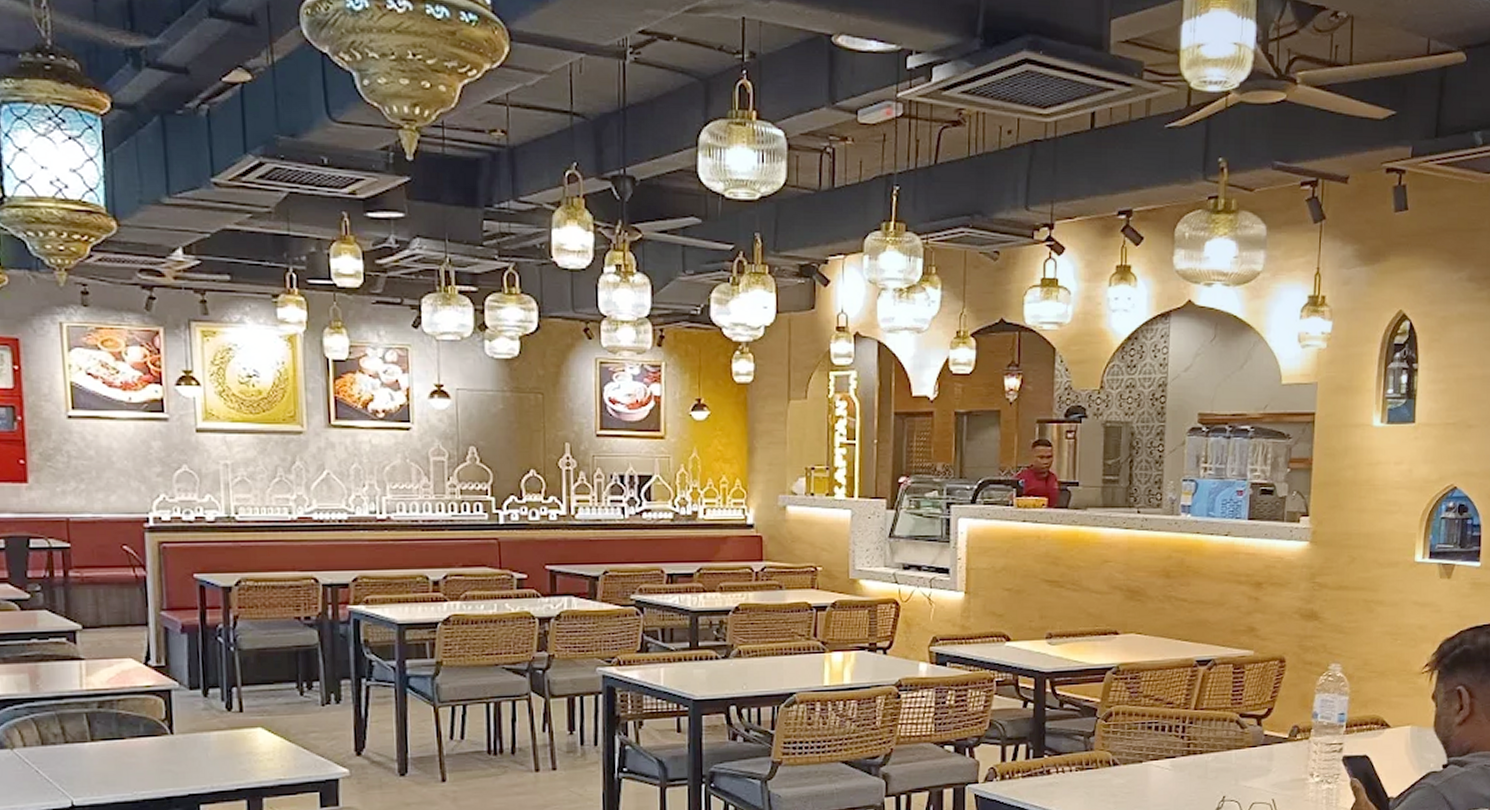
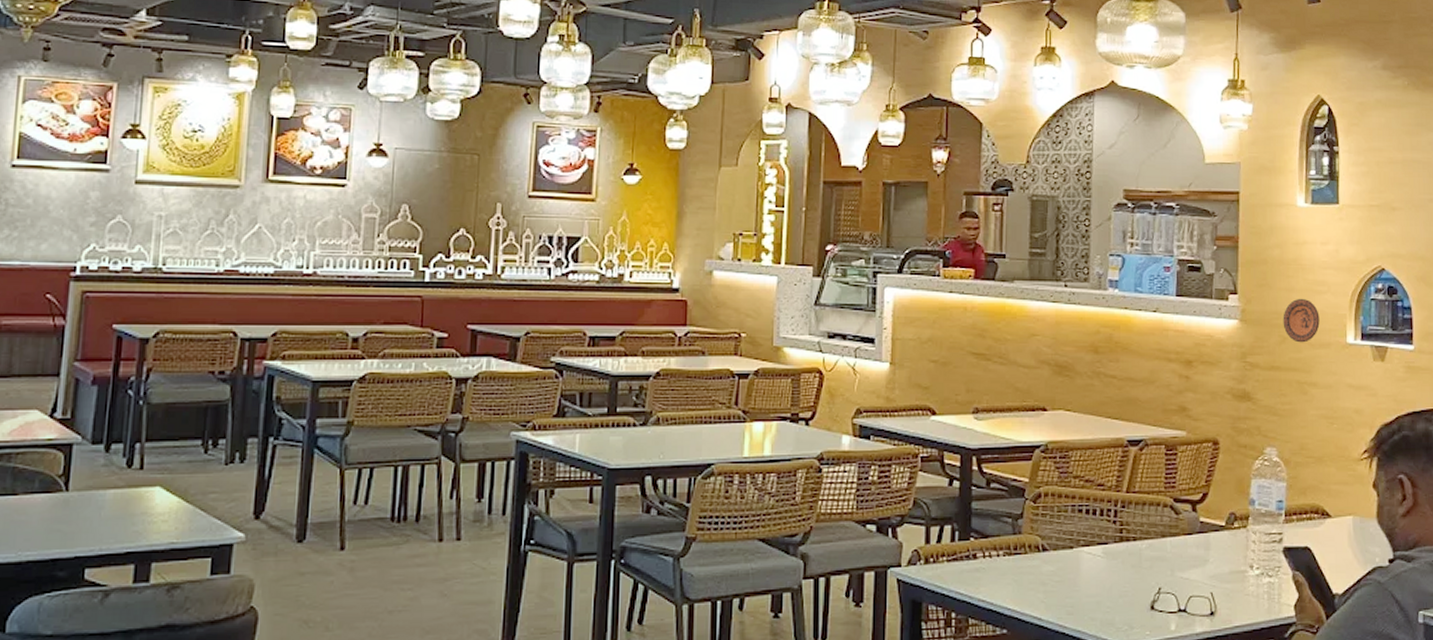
decorative plate: none [1353,518,1389,563] -> present [1283,298,1320,343]

